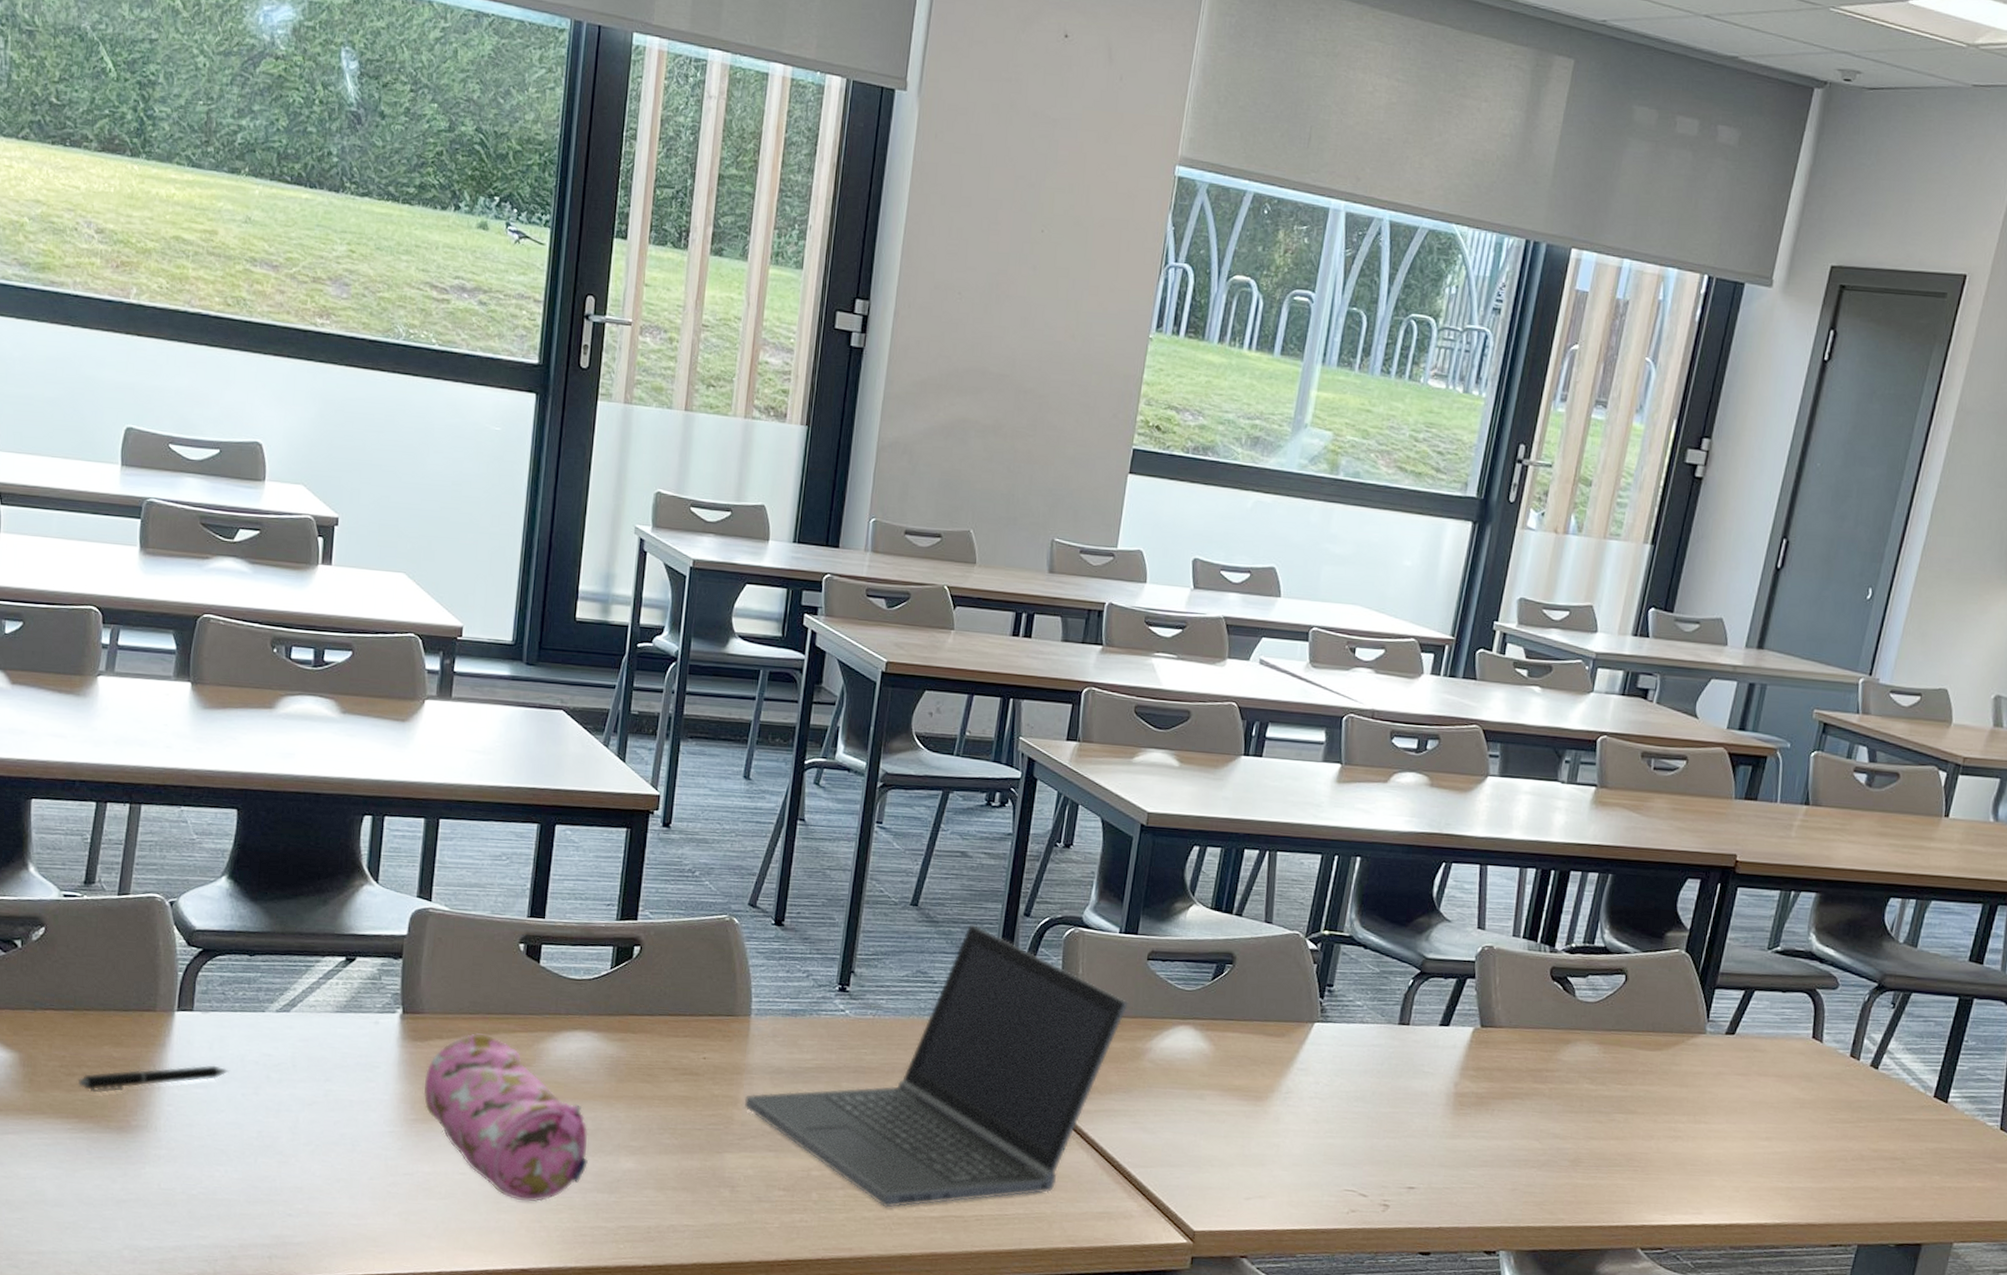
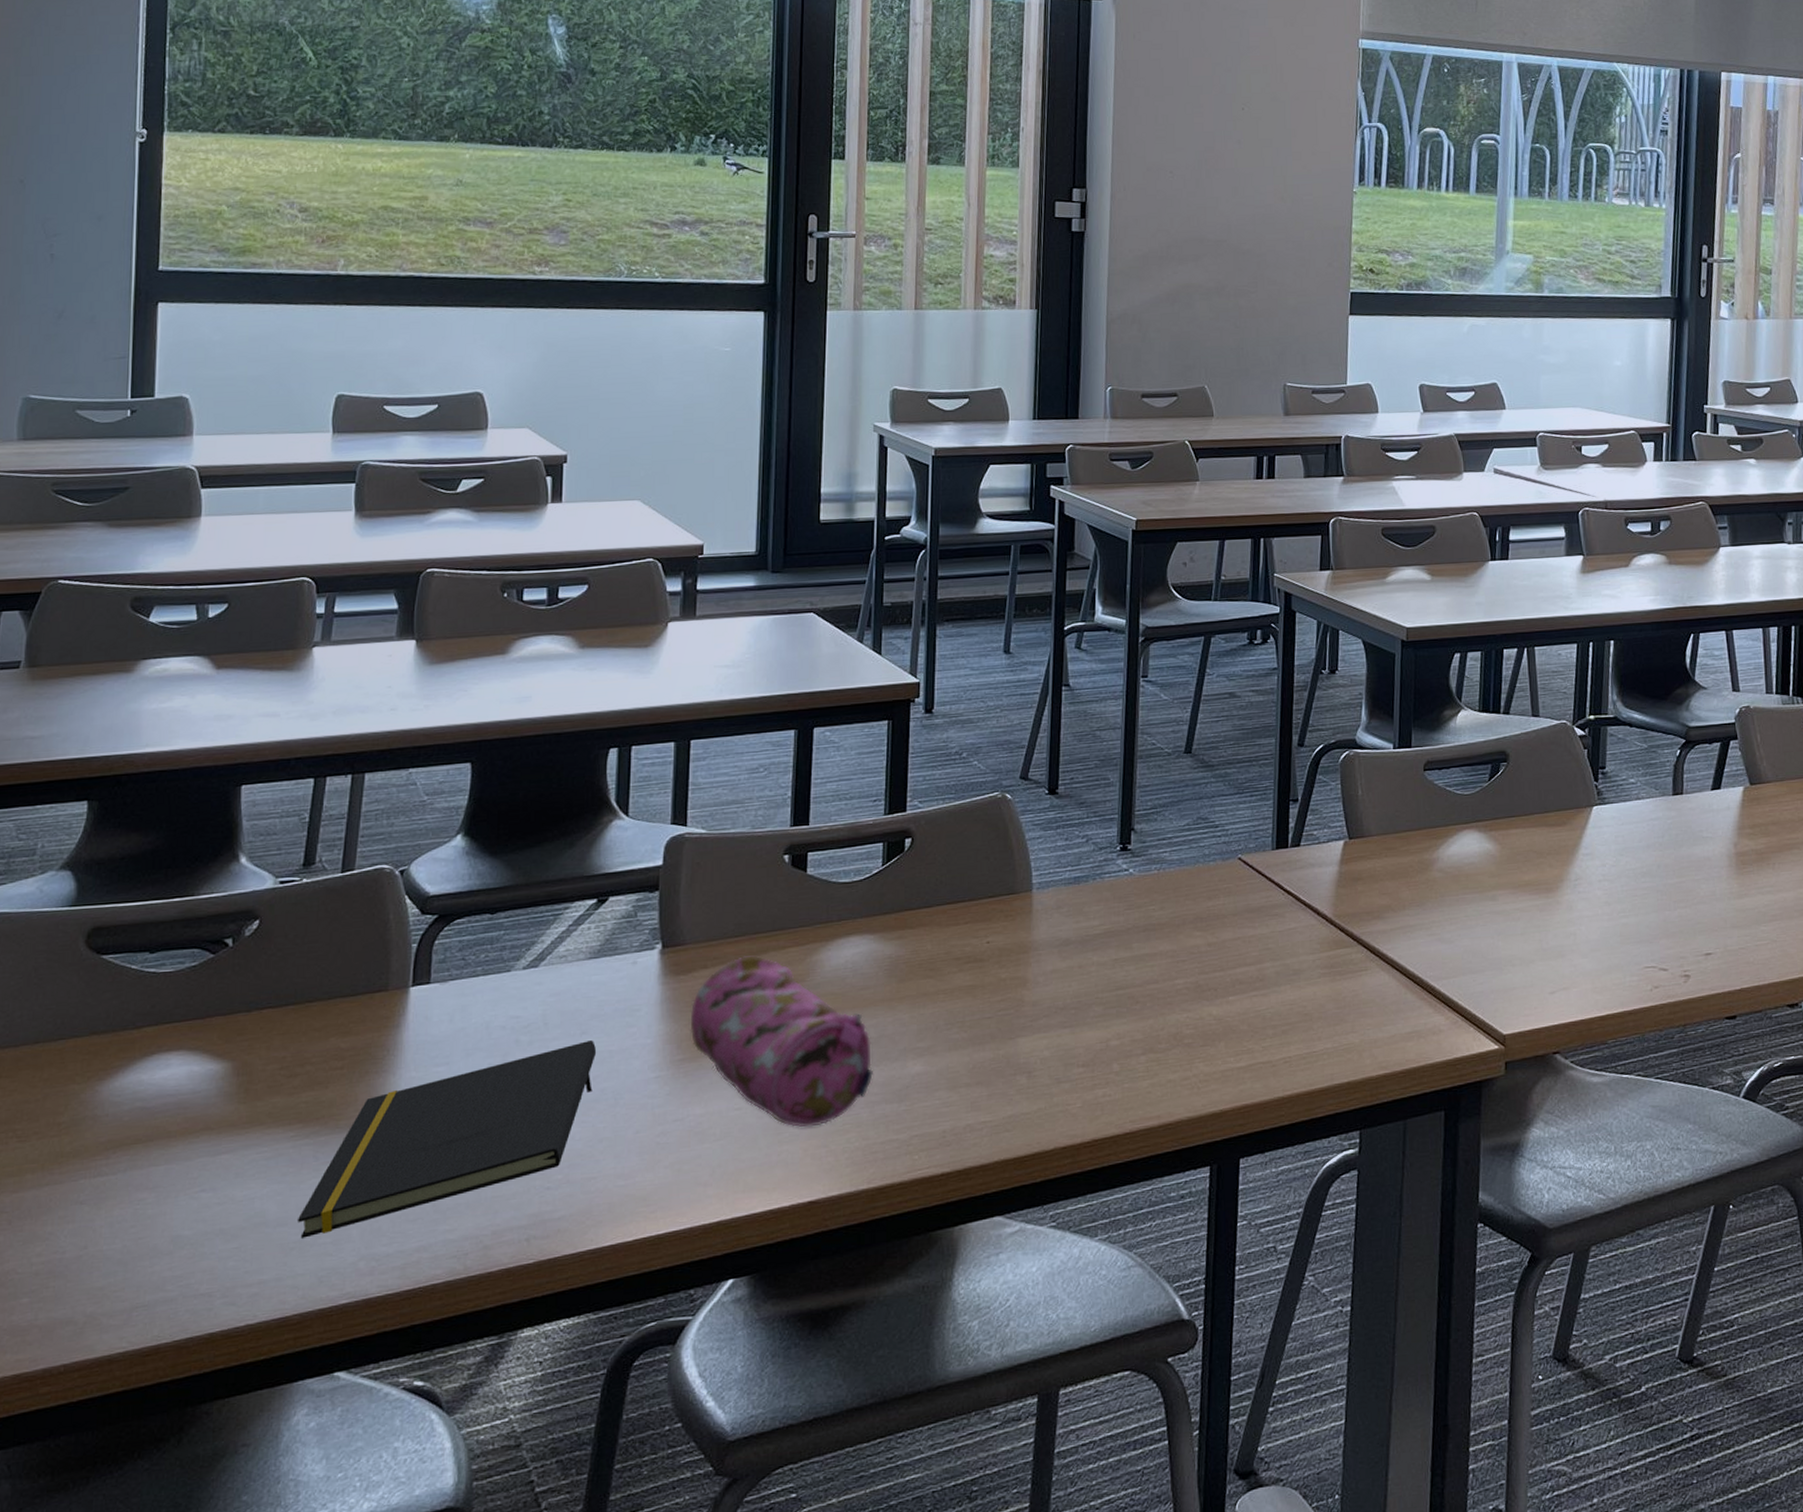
notepad: none [72,1087,339,1221] -> present [298,1040,597,1239]
pen: present [77,1065,229,1094] -> none [300,1038,473,1092]
laptop computer: present [745,924,1130,1208] -> none [1034,762,1412,1066]

